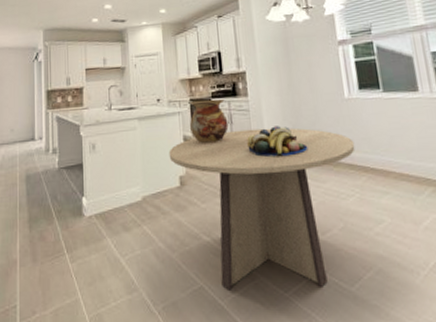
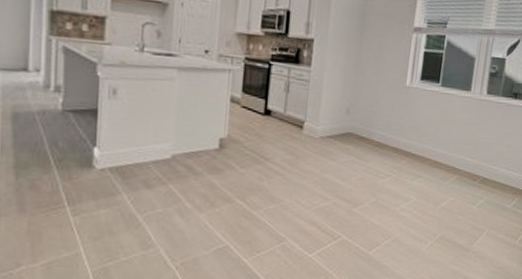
dining table: present [168,128,355,290] -> none [210,99,404,250]
vase: present [190,99,229,144] -> none [240,60,285,110]
fruit bowl: present [247,126,308,158] -> none [300,101,360,133]

